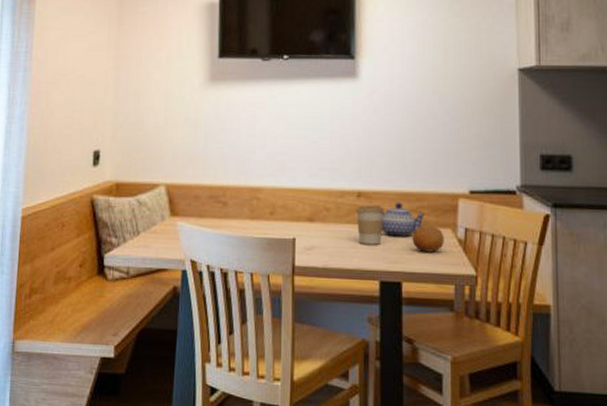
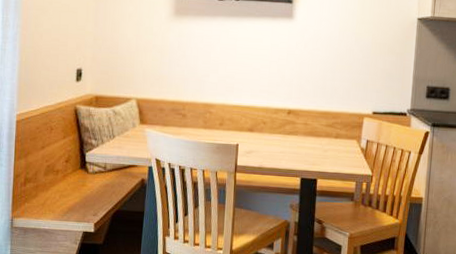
coffee cup: present [356,205,385,245] -> none [286,120,308,151]
teapot: present [382,202,425,236] -> none [305,118,338,145]
fruit: present [412,226,444,253] -> none [327,137,351,158]

